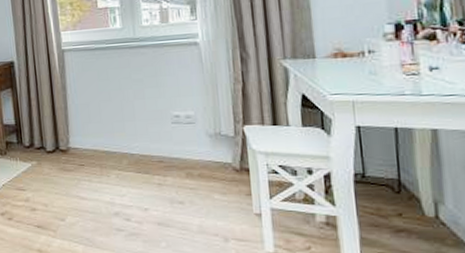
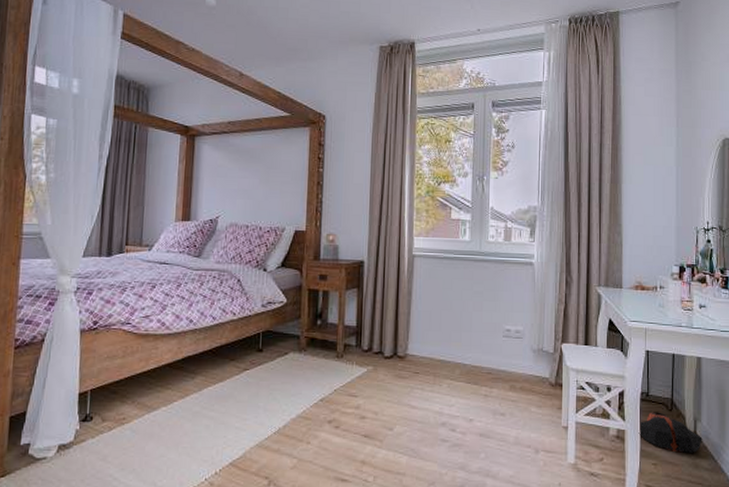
bag: none [355,195,449,241] -> present [638,412,703,453]

